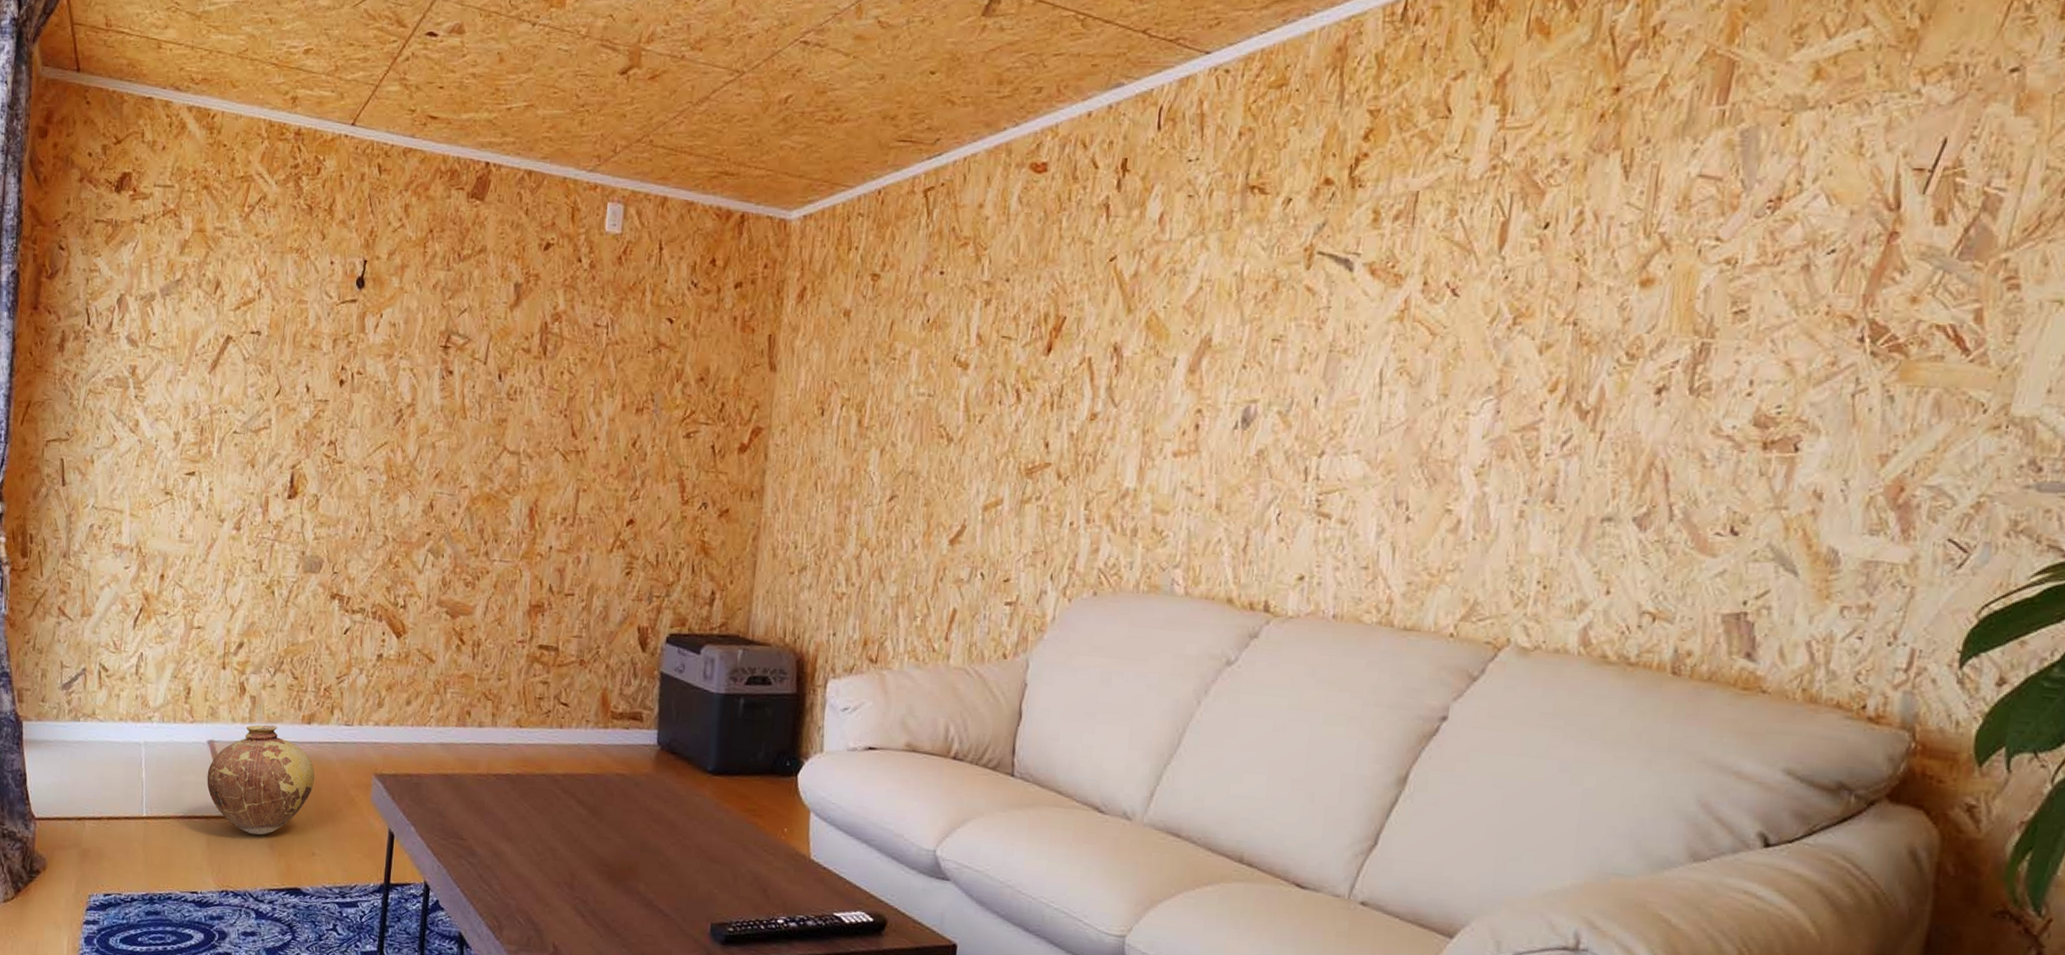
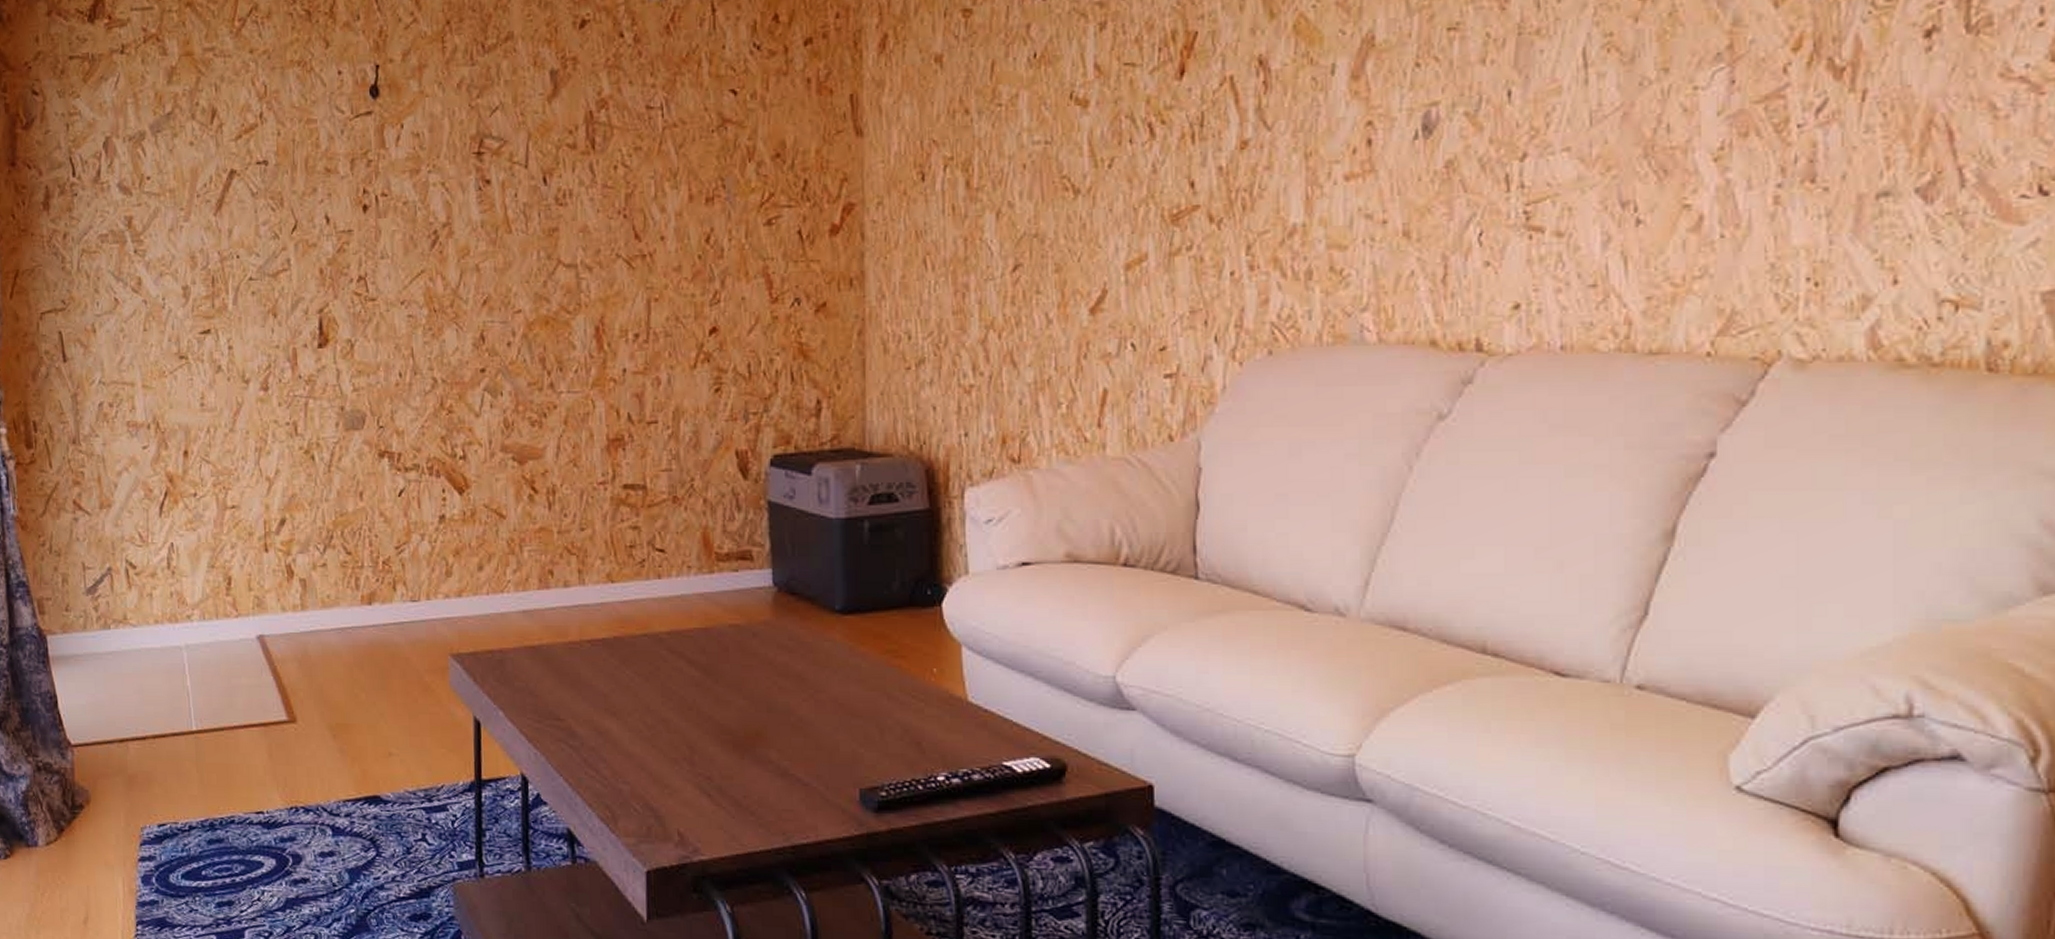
vase: present [207,724,315,836] -> none [260,610,383,739]

